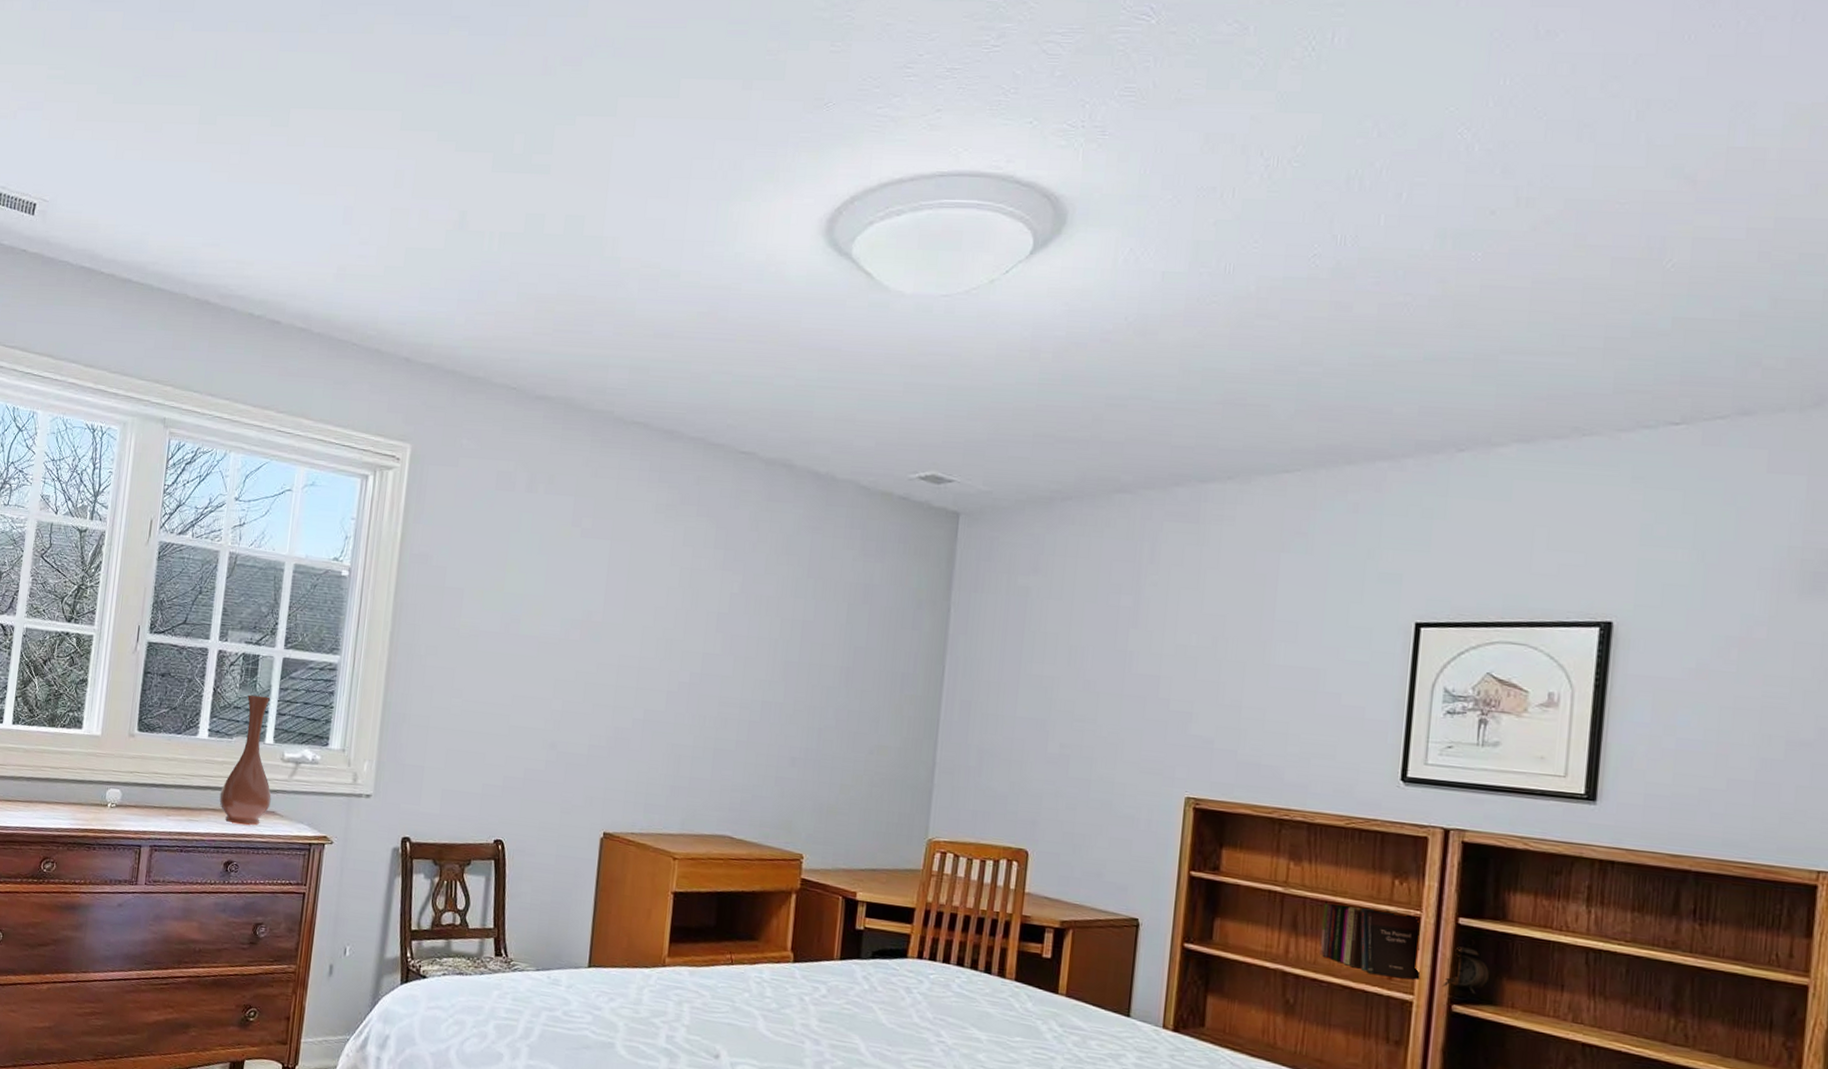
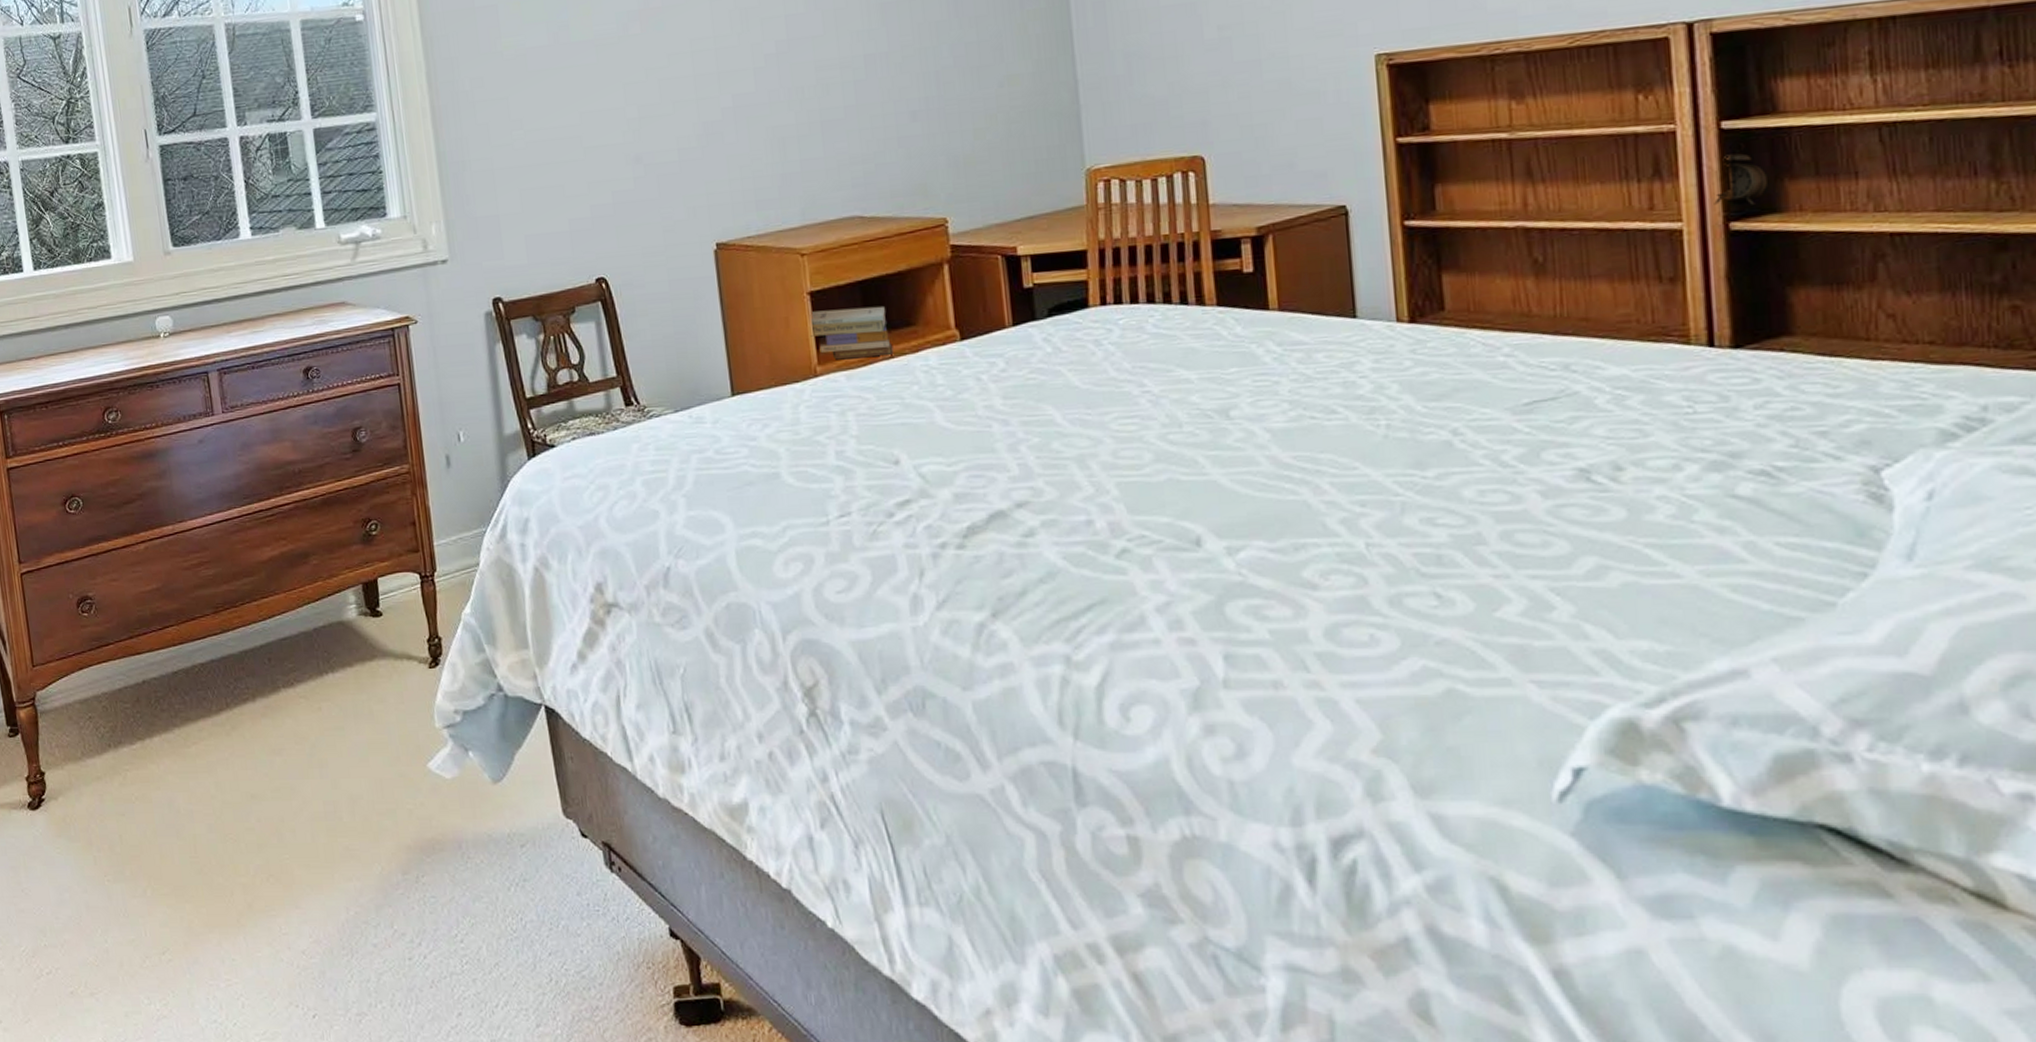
vase: present [219,694,272,825] -> none [280,176,339,325]
books: none [666,909,736,963] -> present [810,305,894,360]
books: present [1319,902,1421,981] -> none [1559,130,1687,209]

